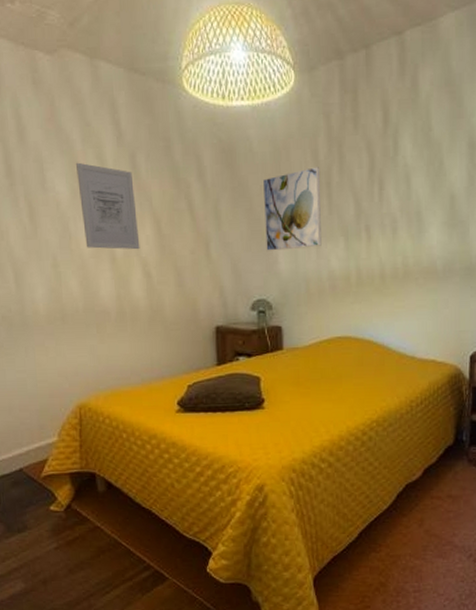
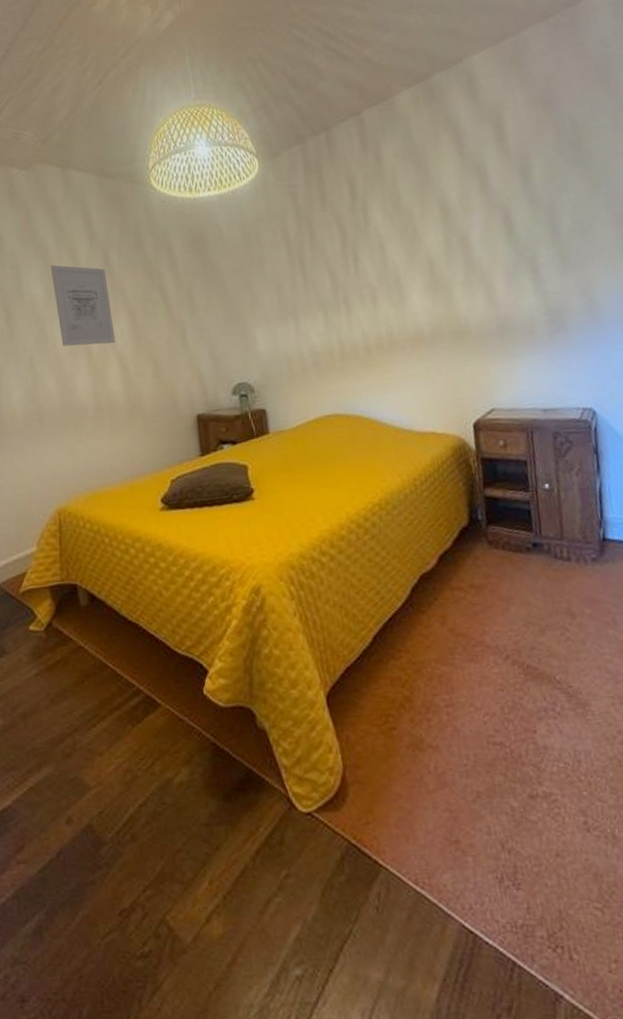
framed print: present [263,167,322,251] -> none [235,246,300,333]

